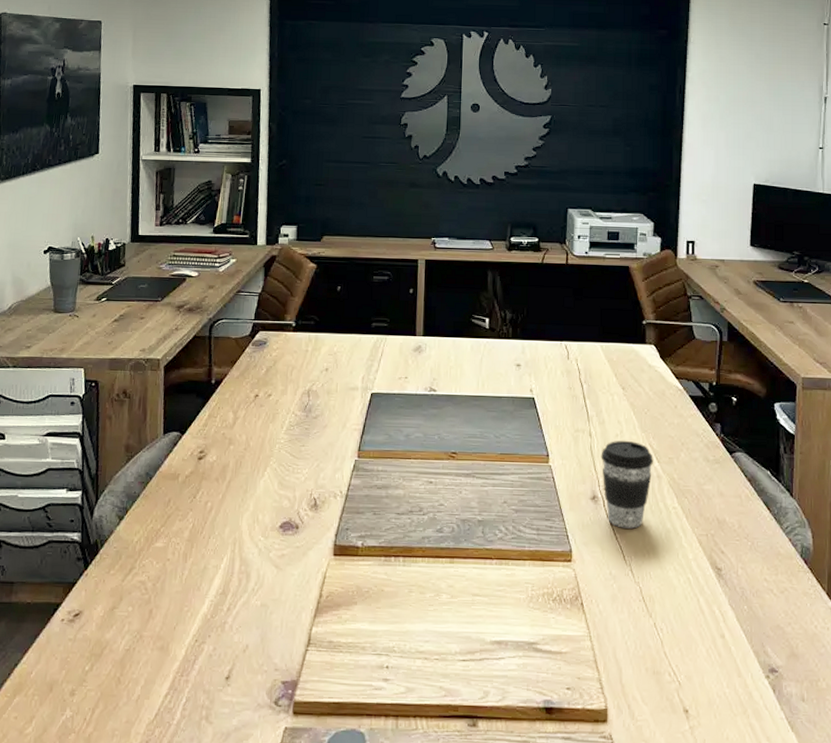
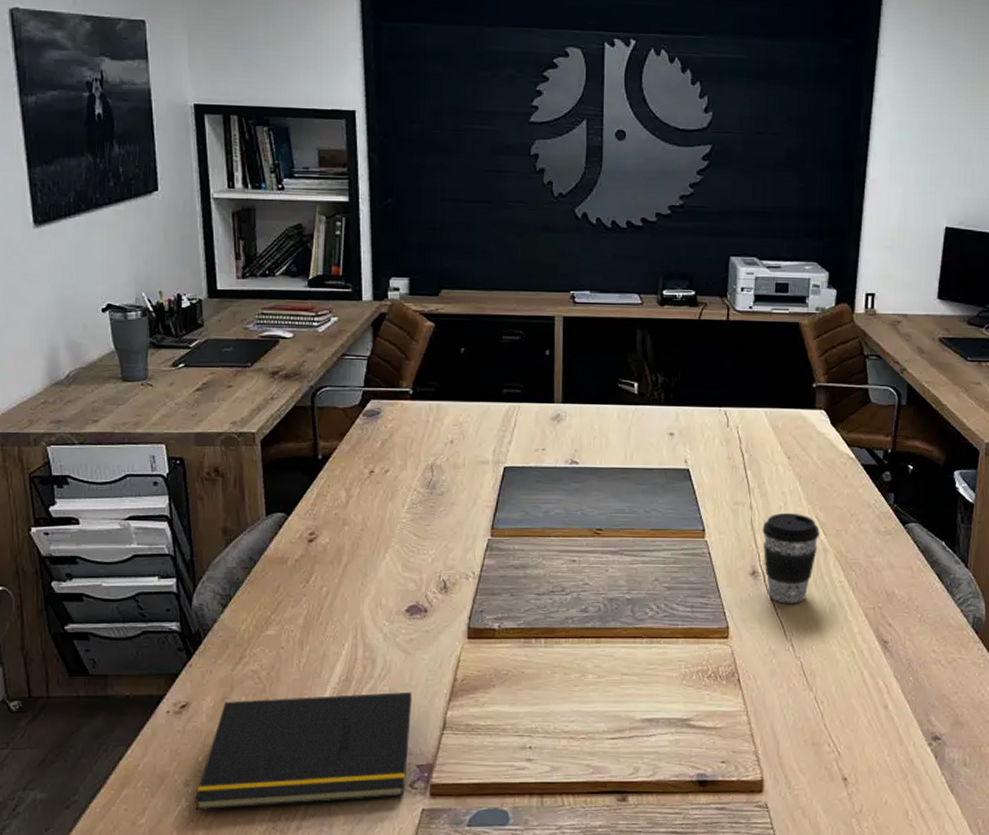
notepad: none [77,606,282,721] -> present [195,691,413,810]

